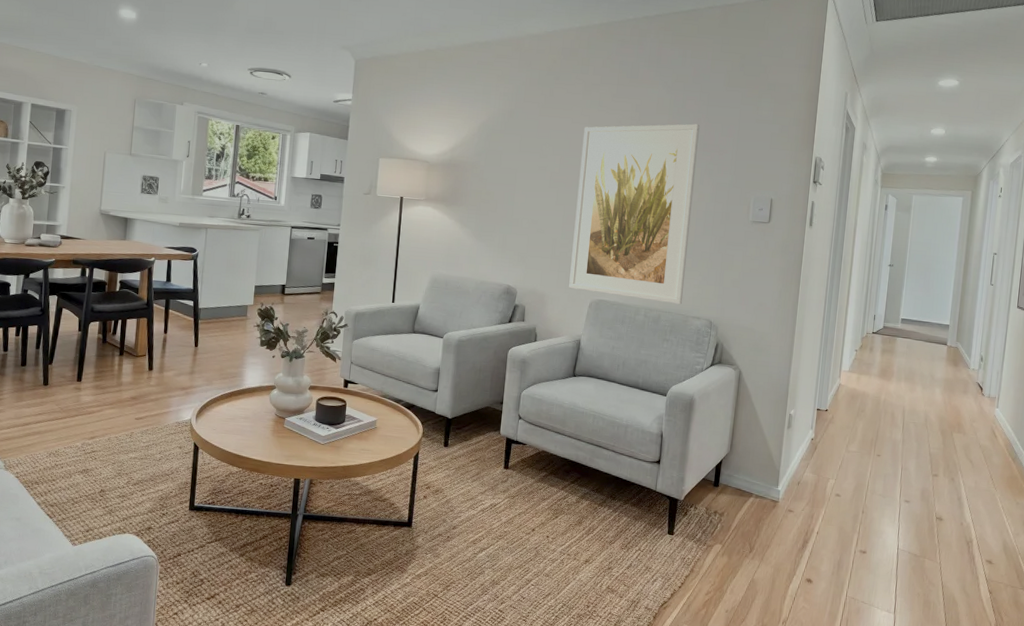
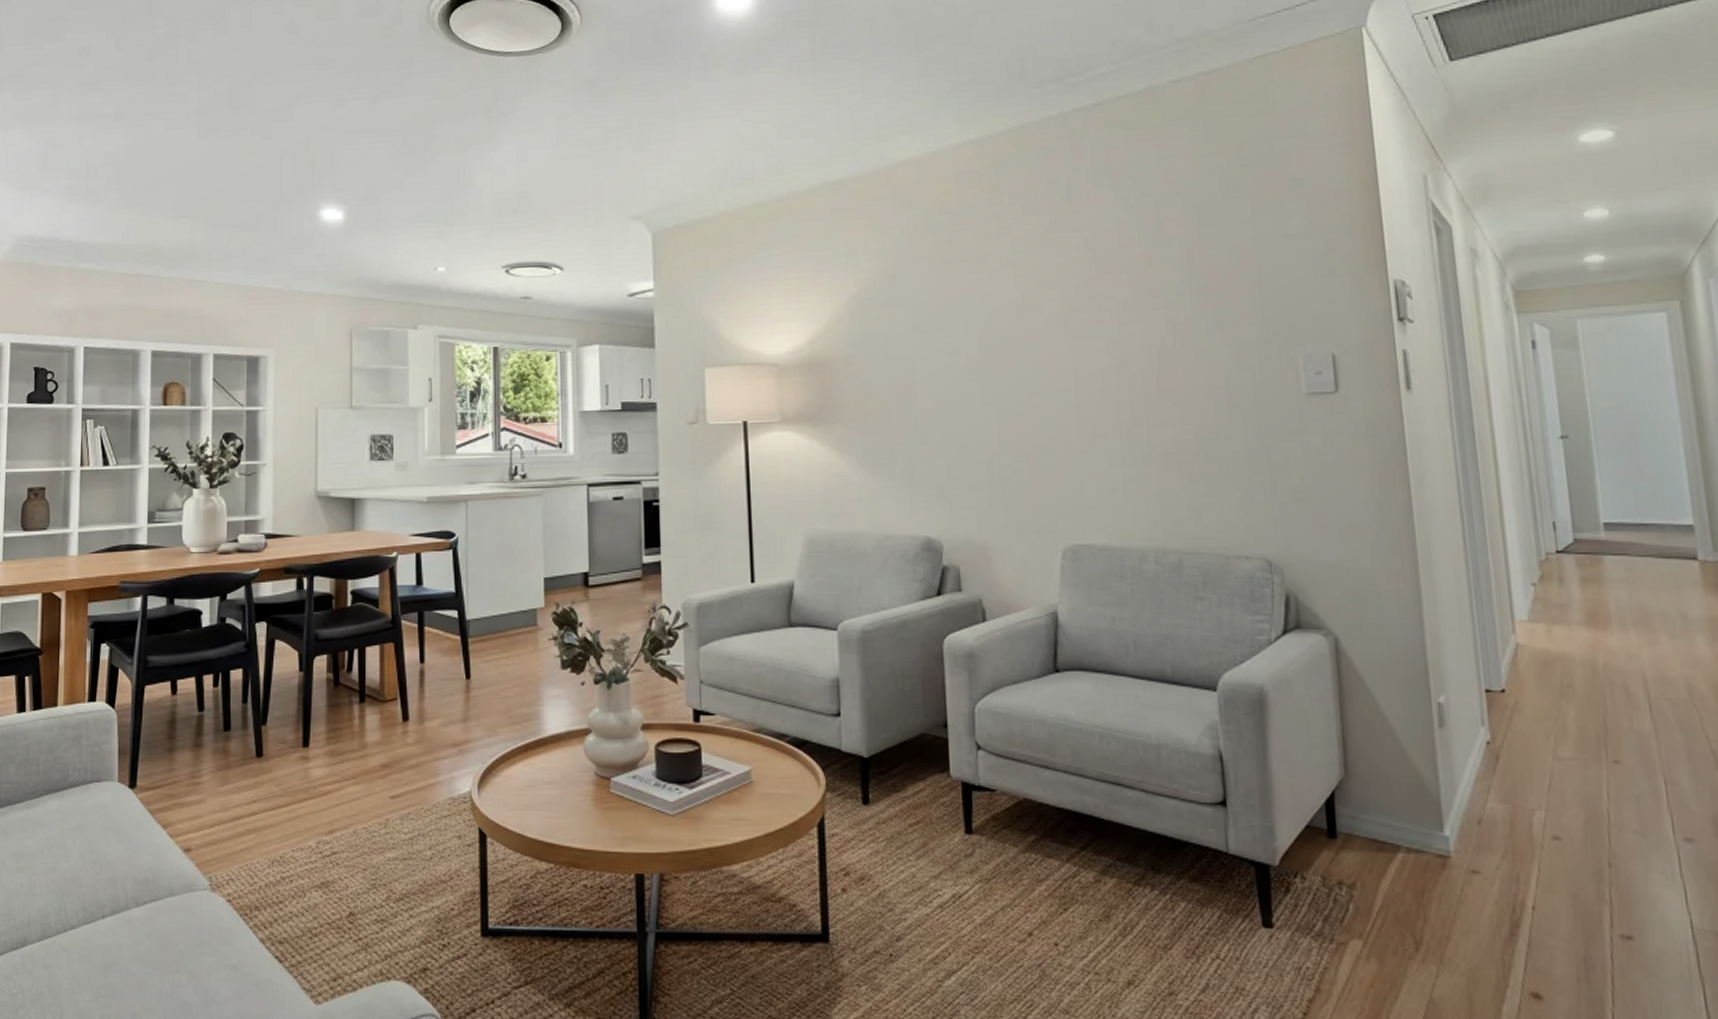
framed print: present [569,124,700,305] -> none [1008,255,1216,539]

